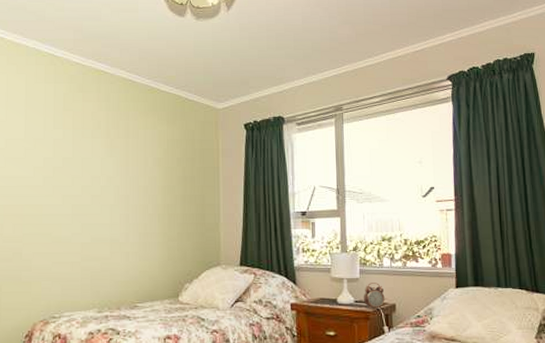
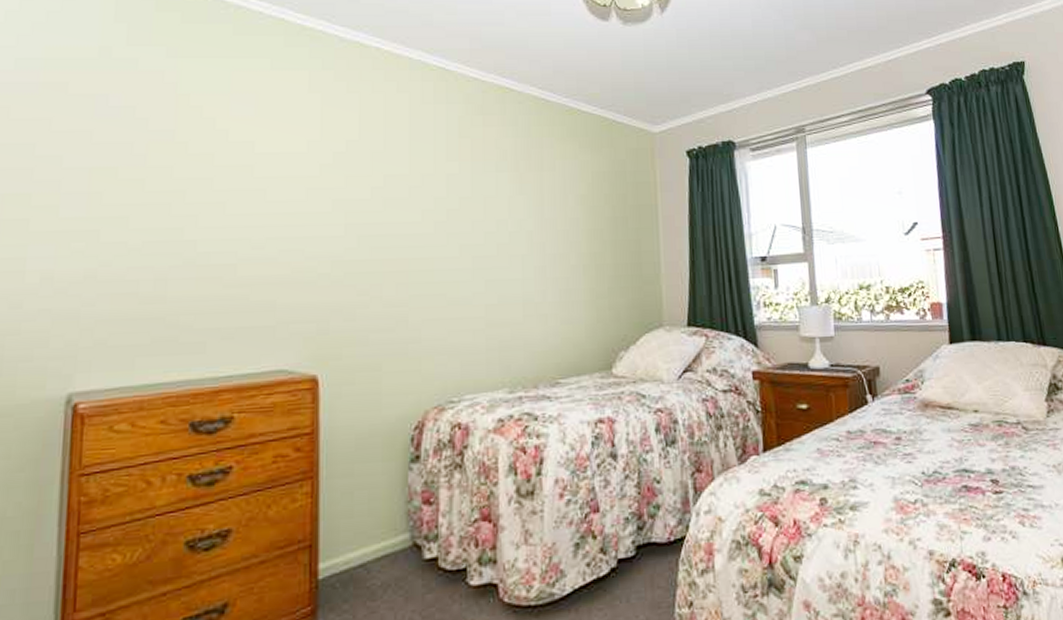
alarm clock: present [363,283,385,310] -> none [839,341,866,374]

